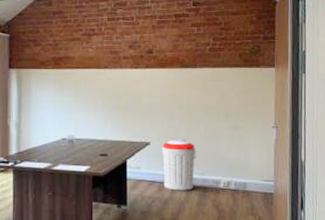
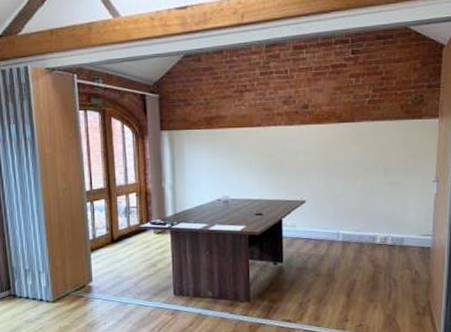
trash can: present [161,139,196,191] -> none [317,196,353,247]

